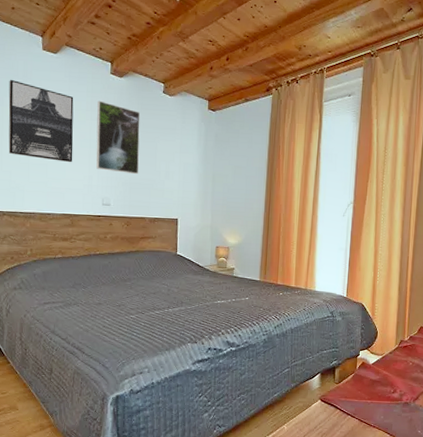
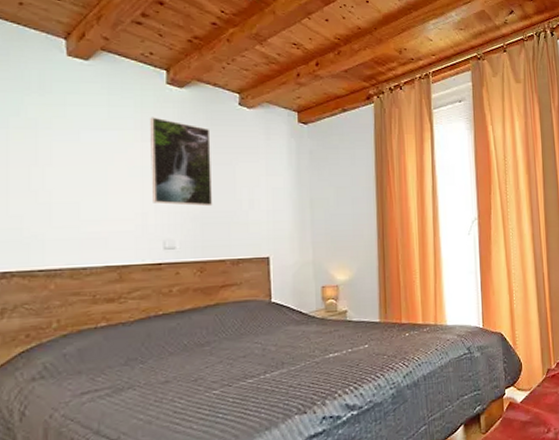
wall art: present [8,80,74,163] -> none [17,95,118,198]

